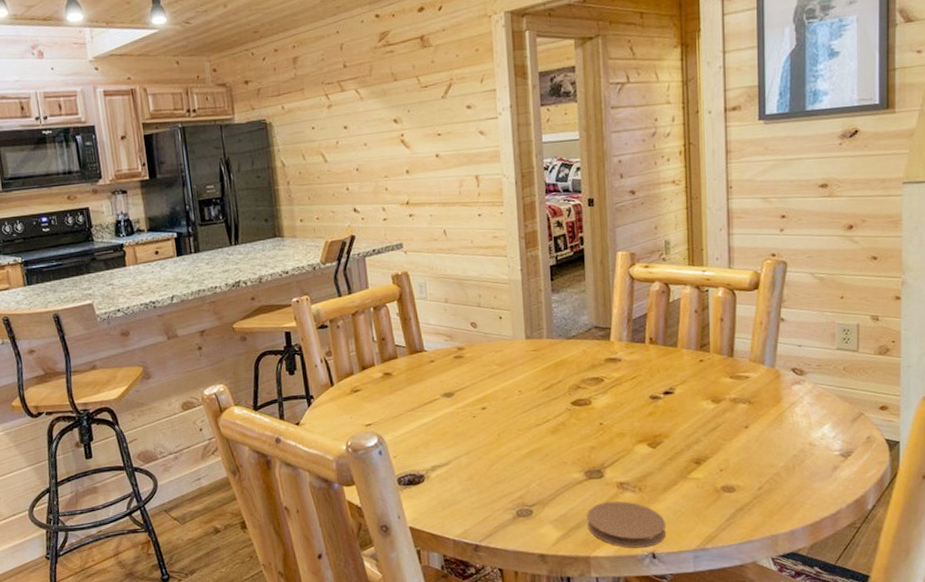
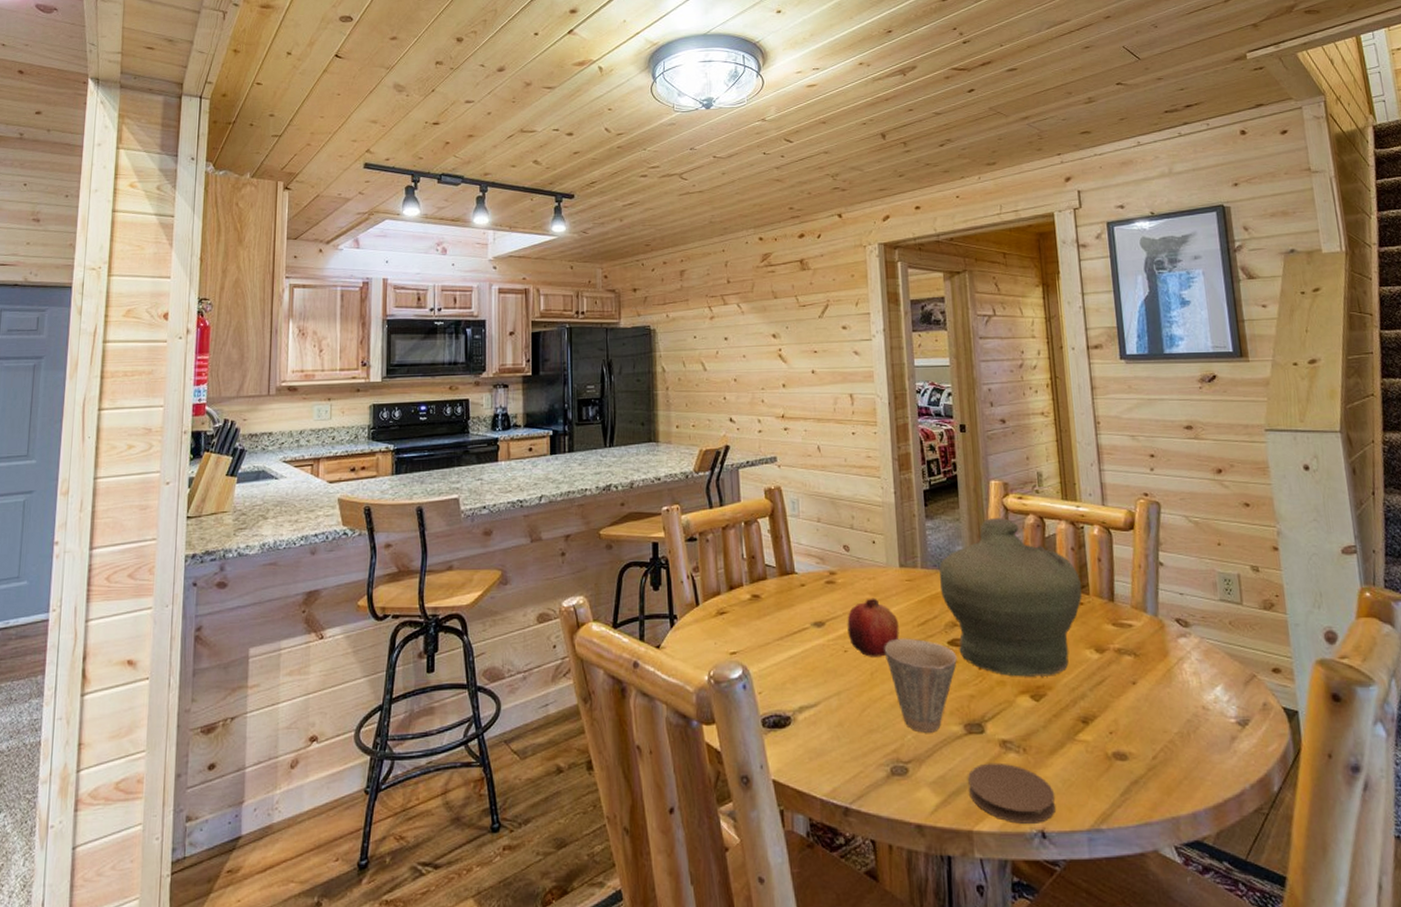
fruit: none [475,368,525,421] -> present [847,598,899,657]
cup: none [510,401,580,481] -> present [884,638,957,733]
jar: none [564,287,702,429] -> present [939,518,1082,677]

